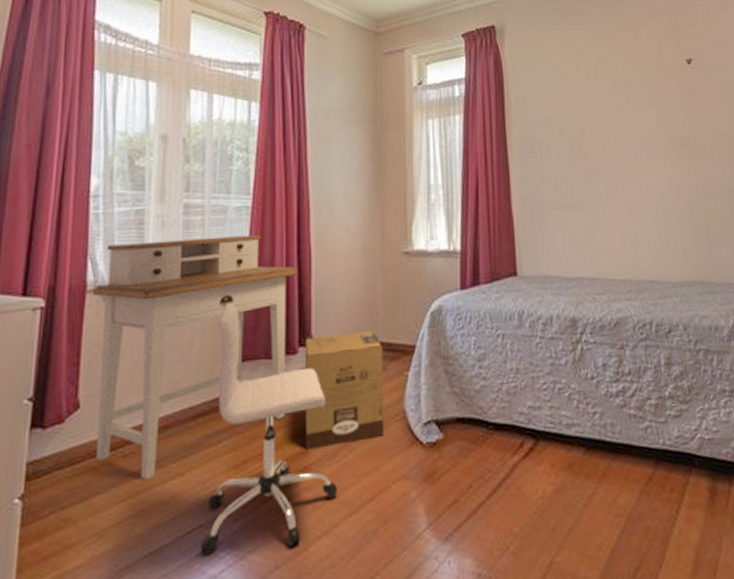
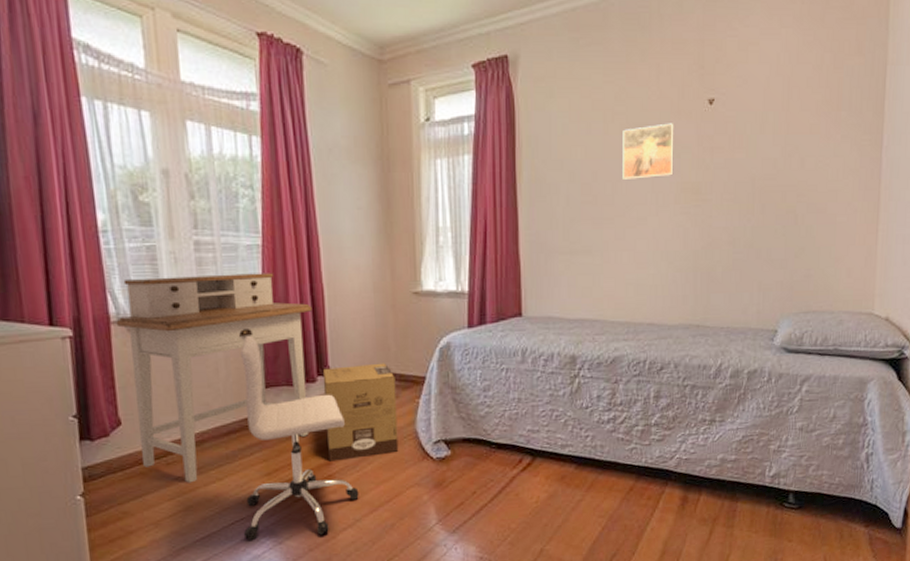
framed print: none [607,81,661,135] -> present [623,123,674,179]

